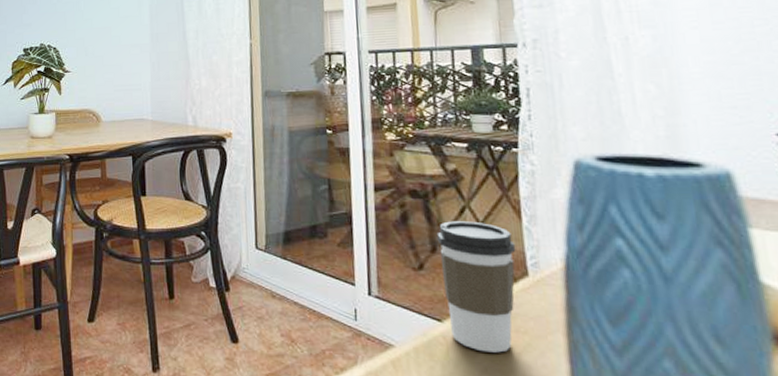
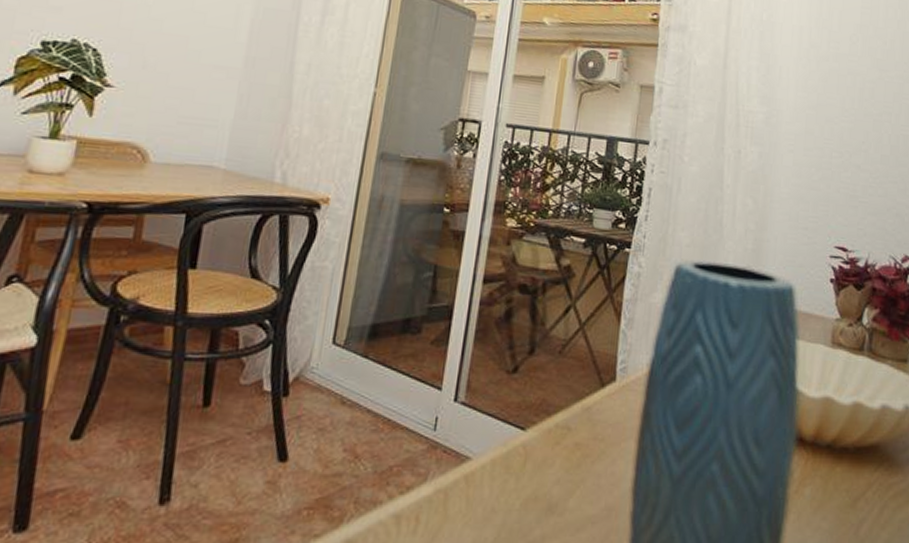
coffee cup: present [436,221,516,353] -> none [532,320,610,462]

